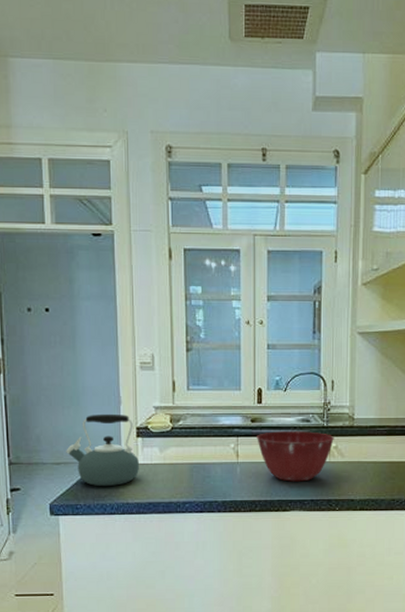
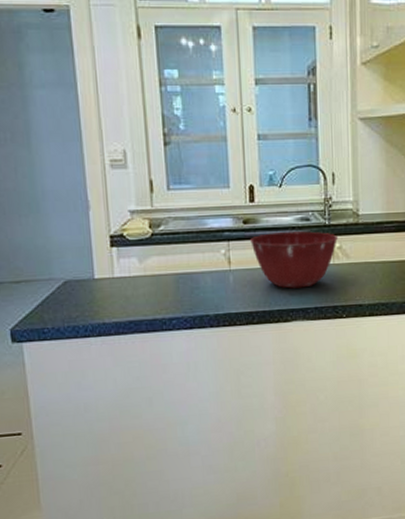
kettle: present [66,413,140,486] -> none [26,221,117,306]

